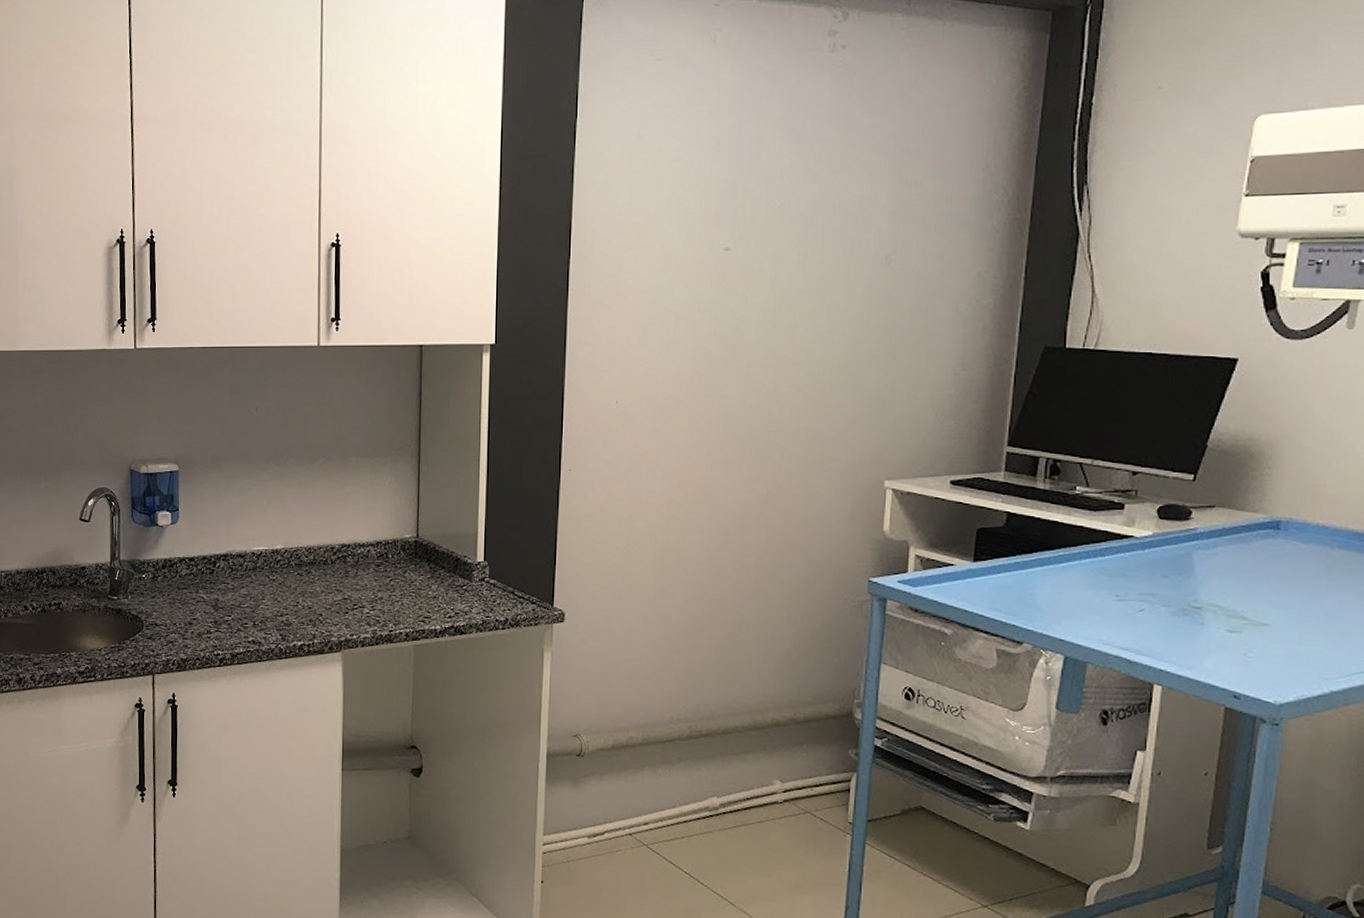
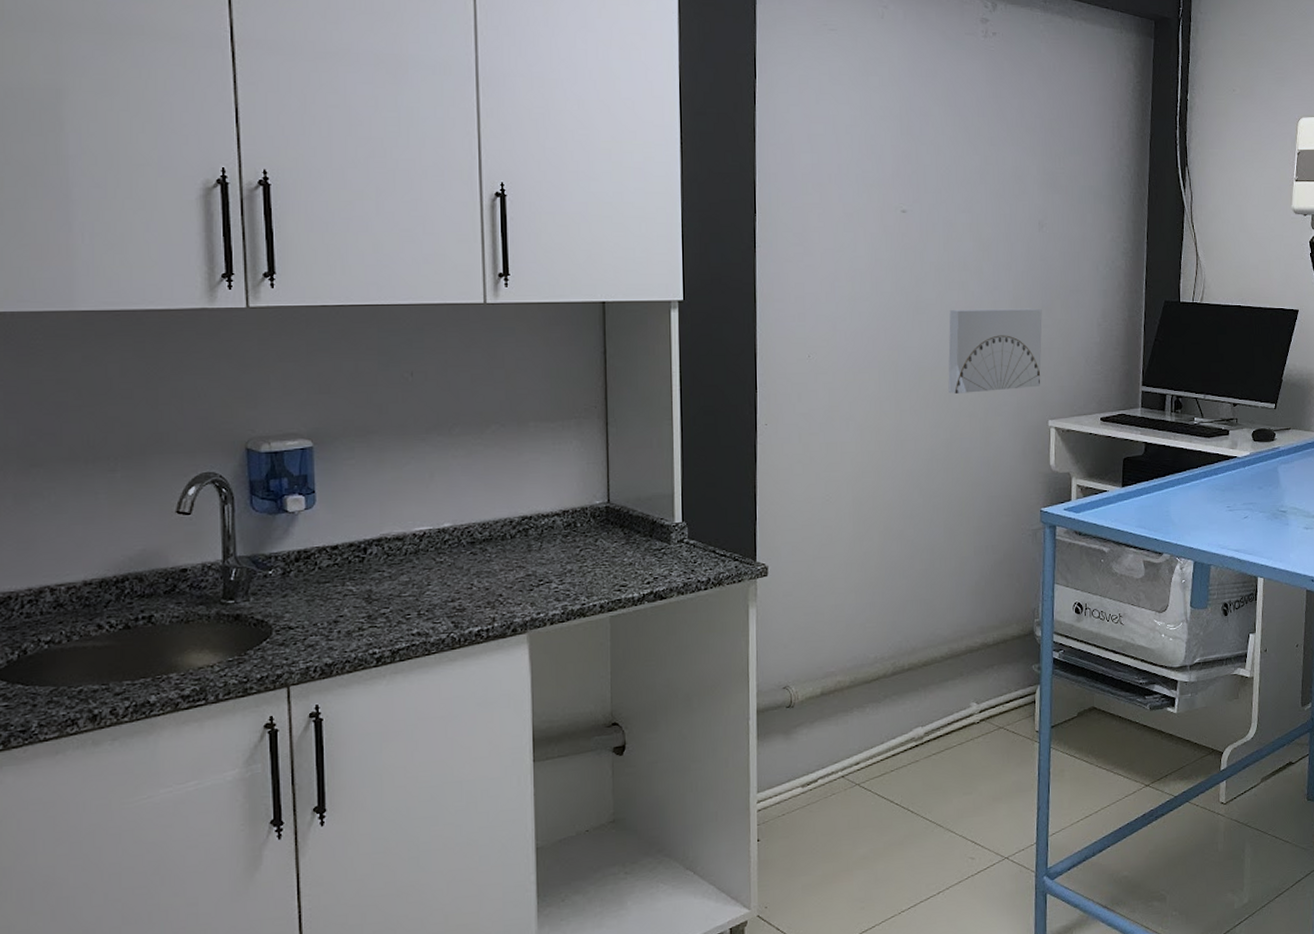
wall art: none [767,354,884,446] -> present [948,308,1042,394]

